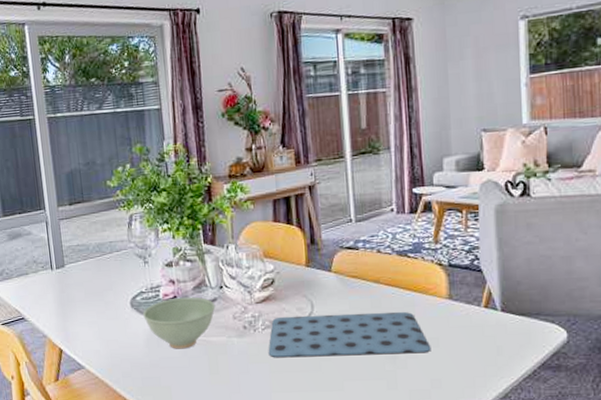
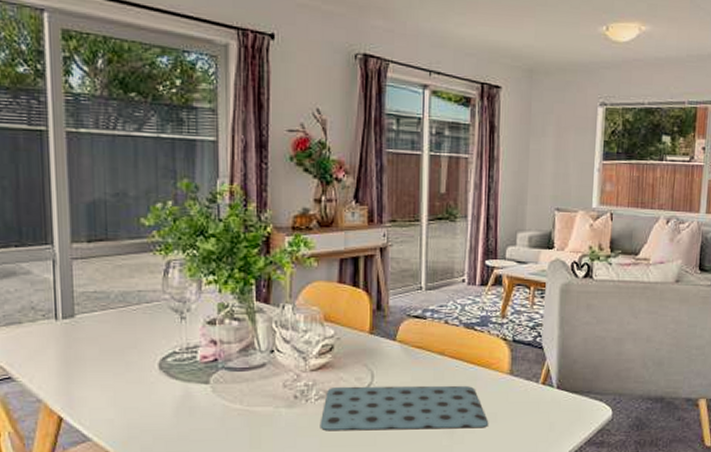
bowl: present [143,297,216,349] -> none [174,360,264,420]

